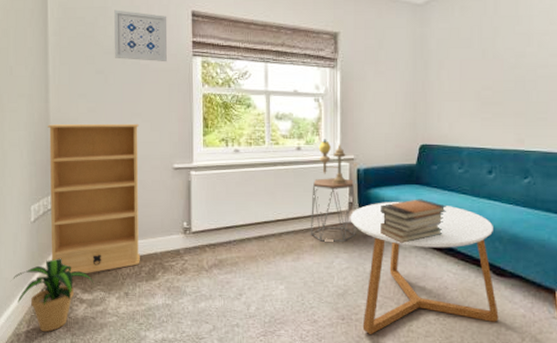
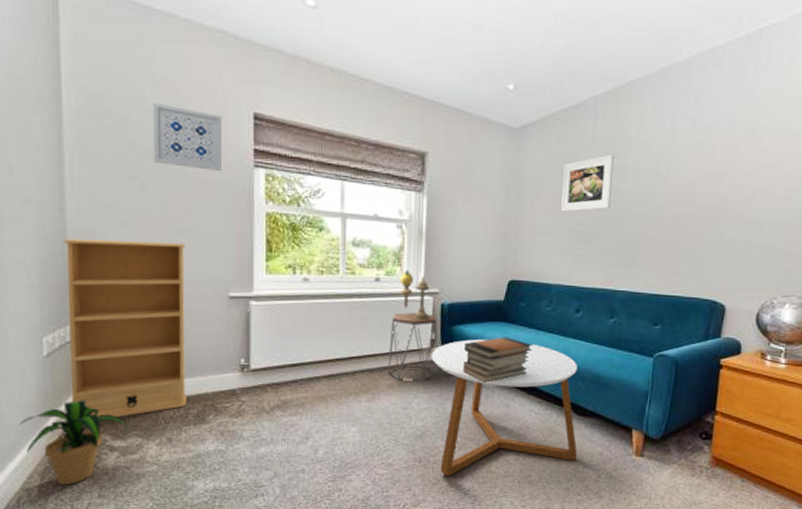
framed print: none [466,21,517,78] -> present [560,154,614,212]

